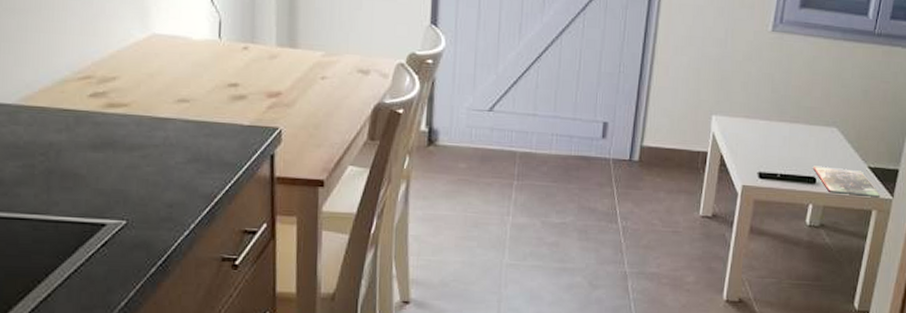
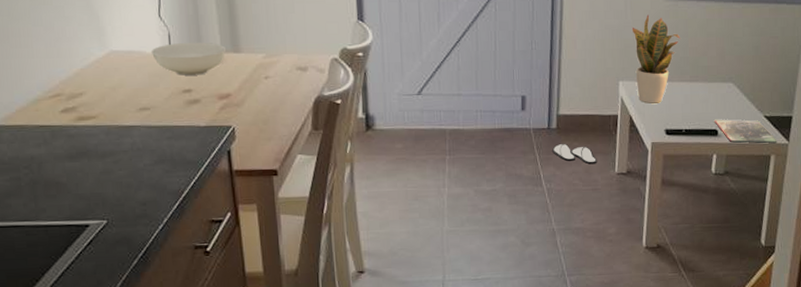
bowl: none [197,31,282,69] -> present [150,42,227,75]
slippers: none [632,178,680,204] -> present [552,143,597,165]
potted plant: none [731,45,783,143] -> present [631,14,680,104]

